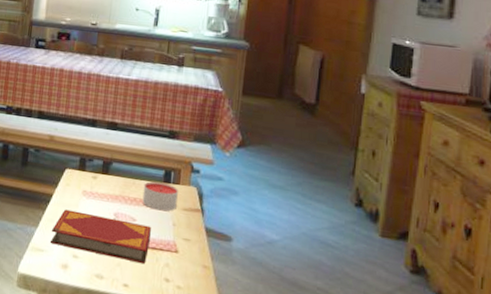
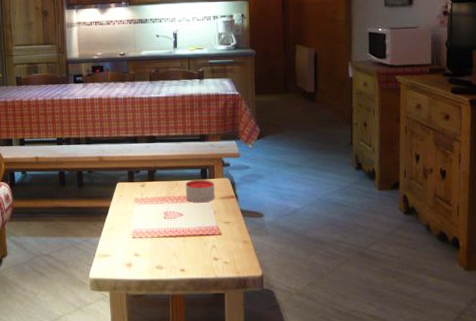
hardback book: present [50,209,151,263] -> none [112,216,197,250]

